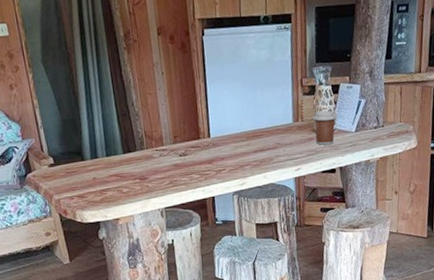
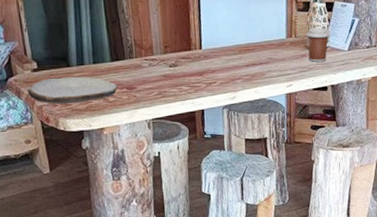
plate: none [45,169,131,198] -> present [27,76,118,105]

